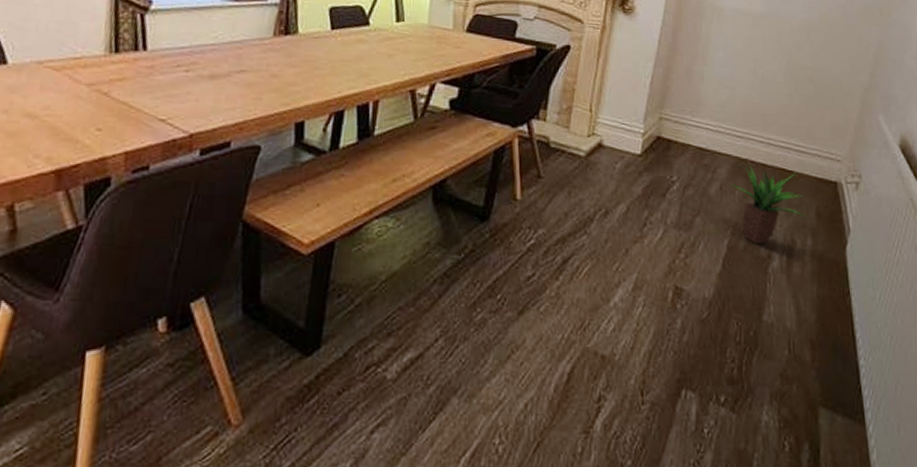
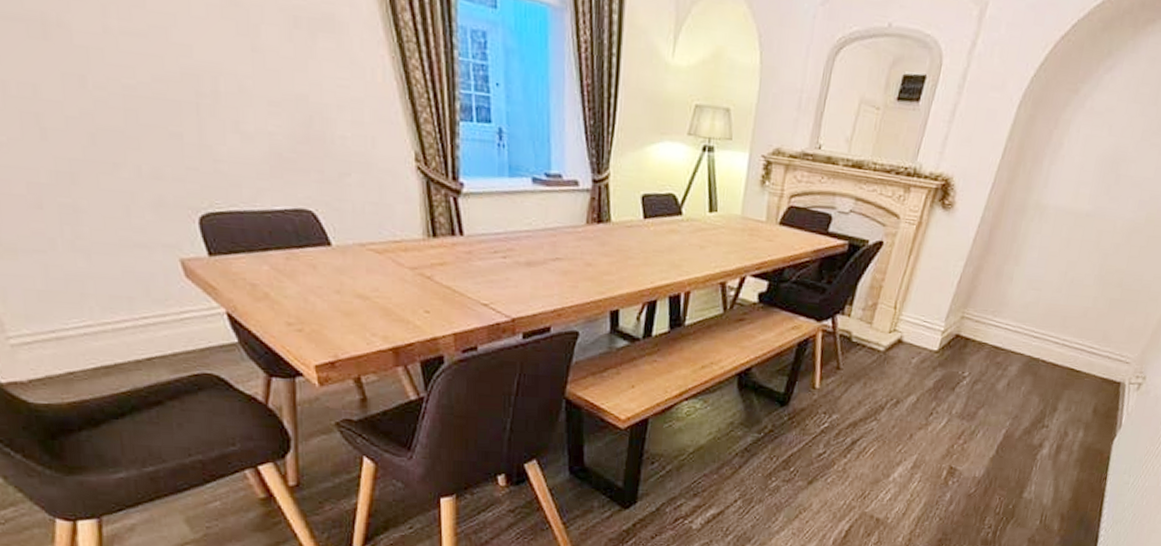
potted plant: present [730,166,807,244] -> none [1017,365,1085,435]

